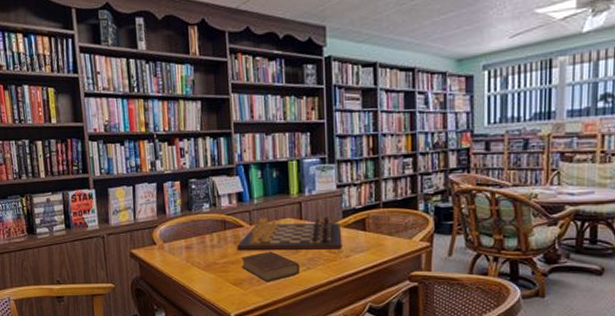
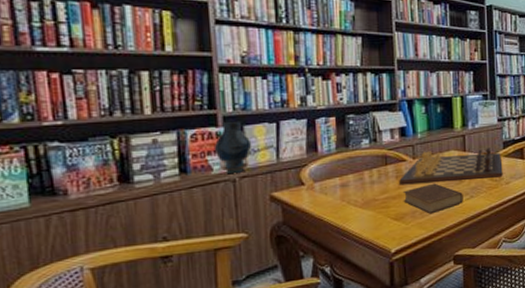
vase: none [87,184,115,231] -> present [213,120,252,174]

